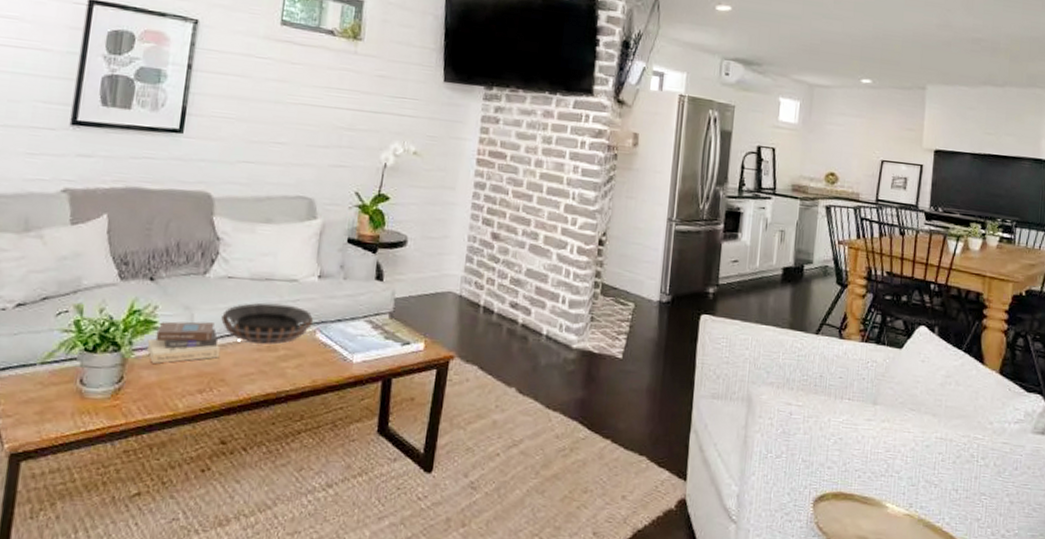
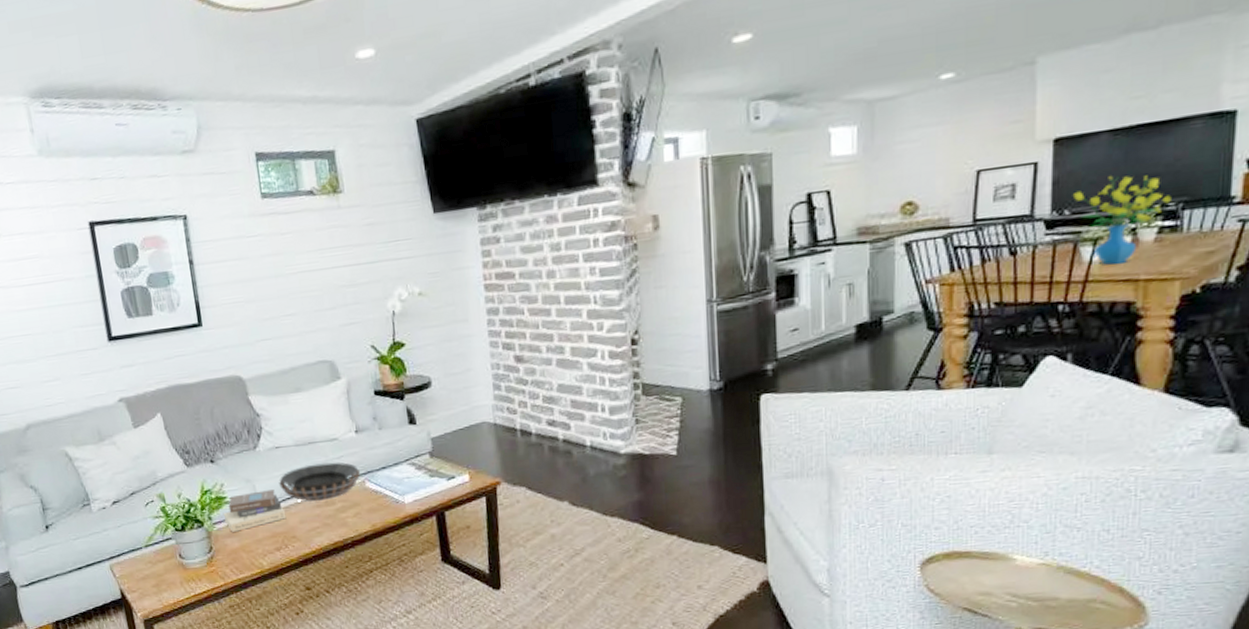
bouquet: none [945,189,1009,261] -> present [1074,175,1171,266]

